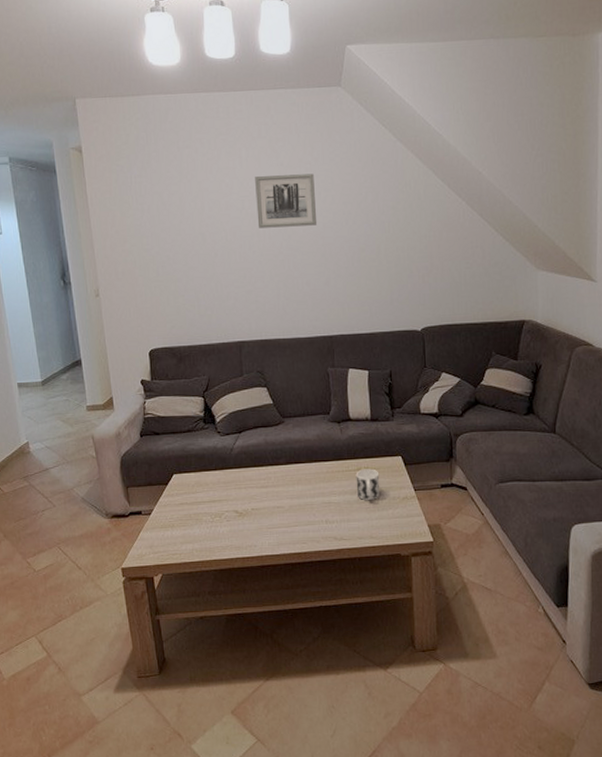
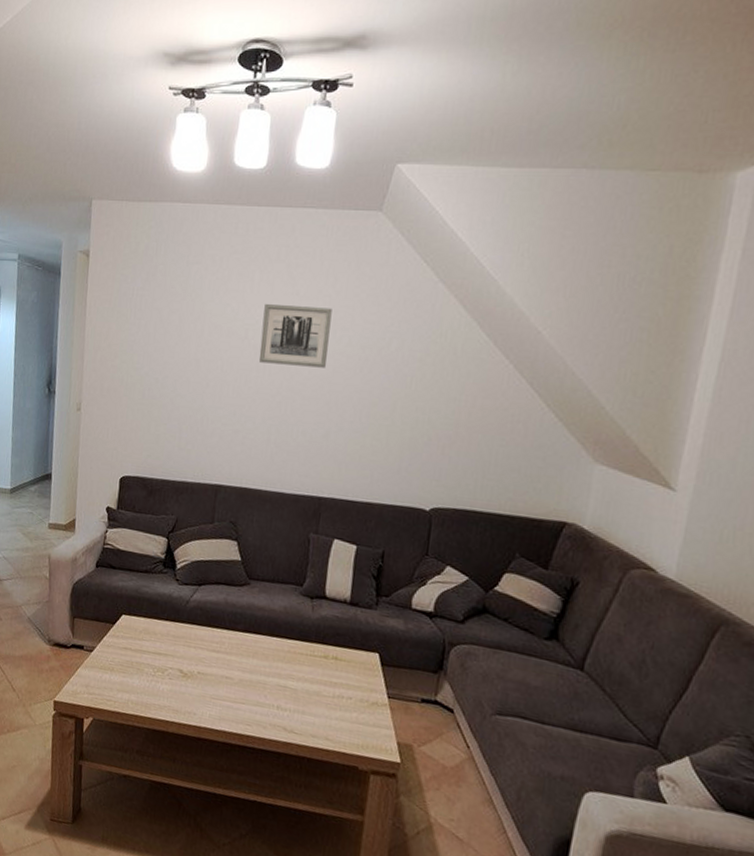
cup: present [356,468,379,500] -> none [318,657,348,696]

